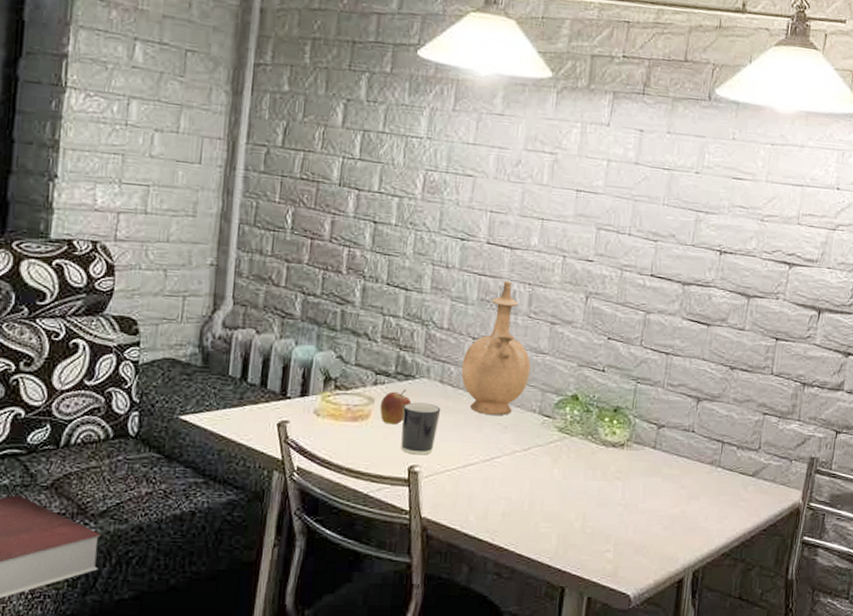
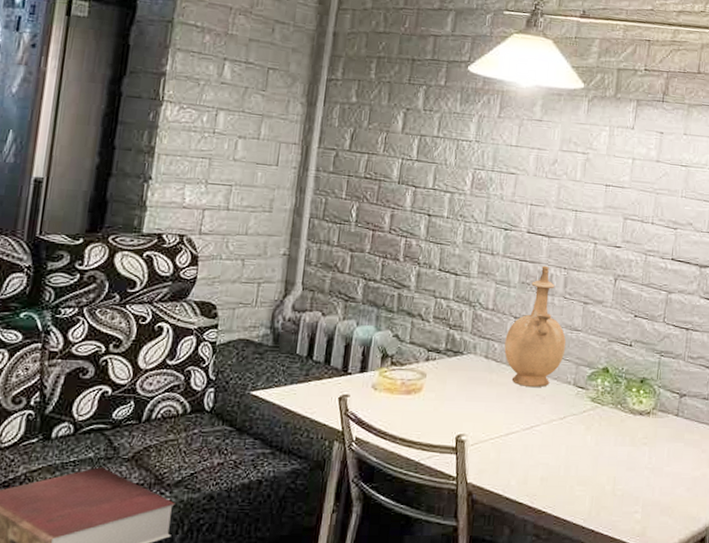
fruit: present [380,389,411,425] -> none [431,364,459,397]
mug: present [401,402,441,455] -> none [449,376,486,425]

